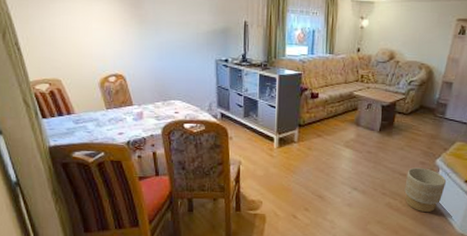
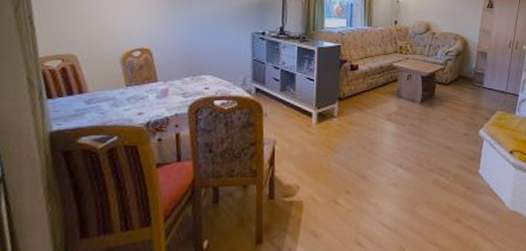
planter: present [404,167,447,213] -> none [451,139,492,189]

